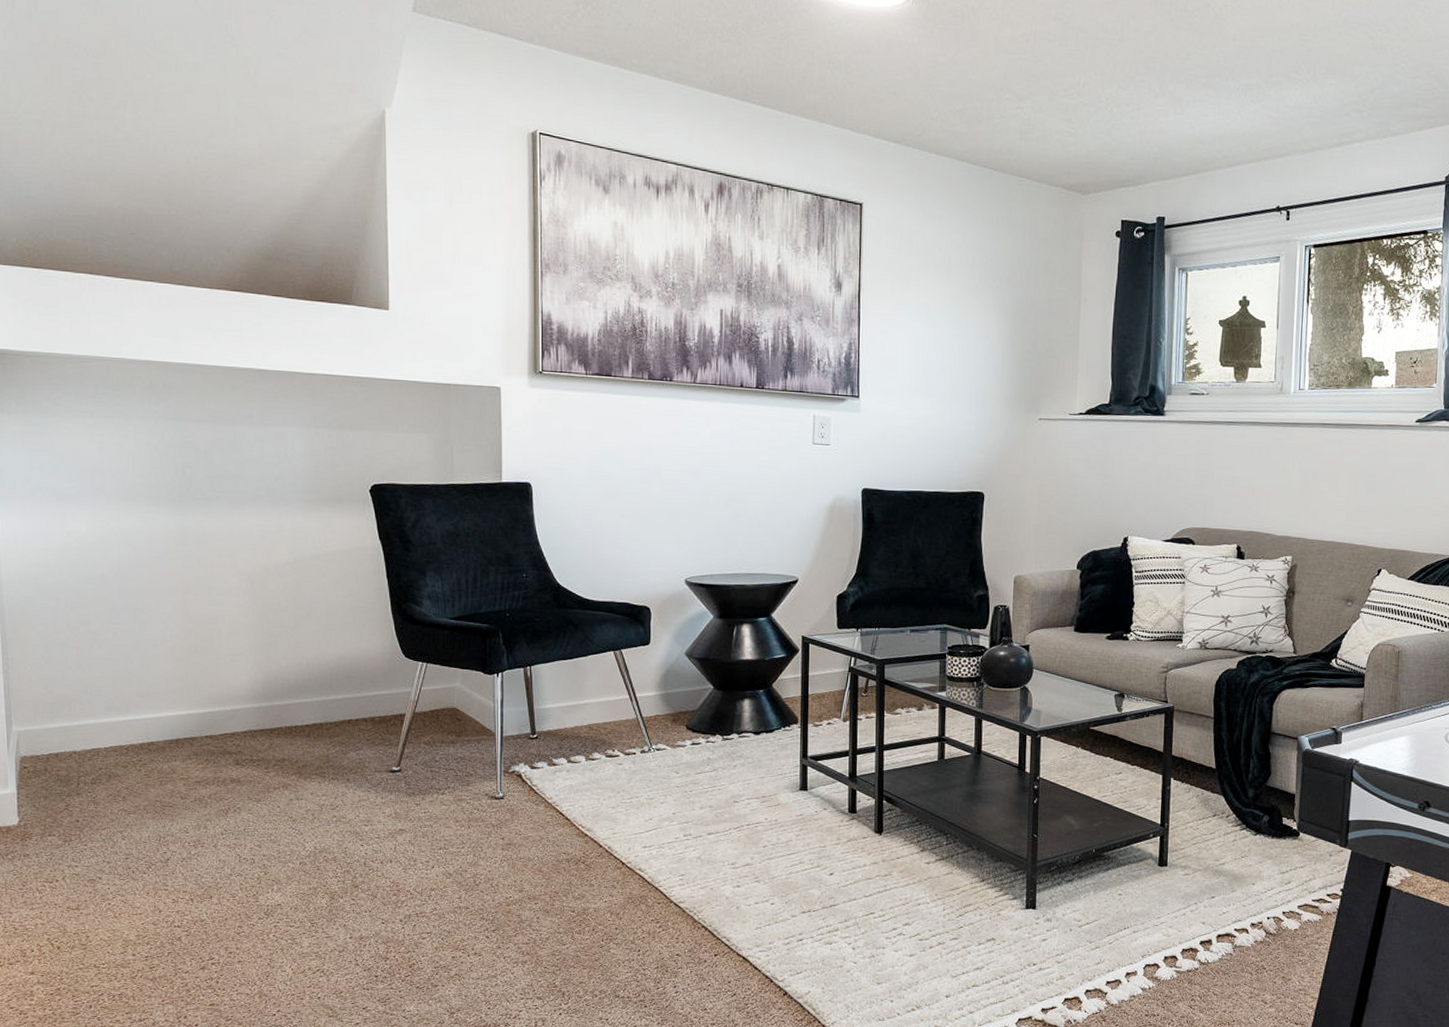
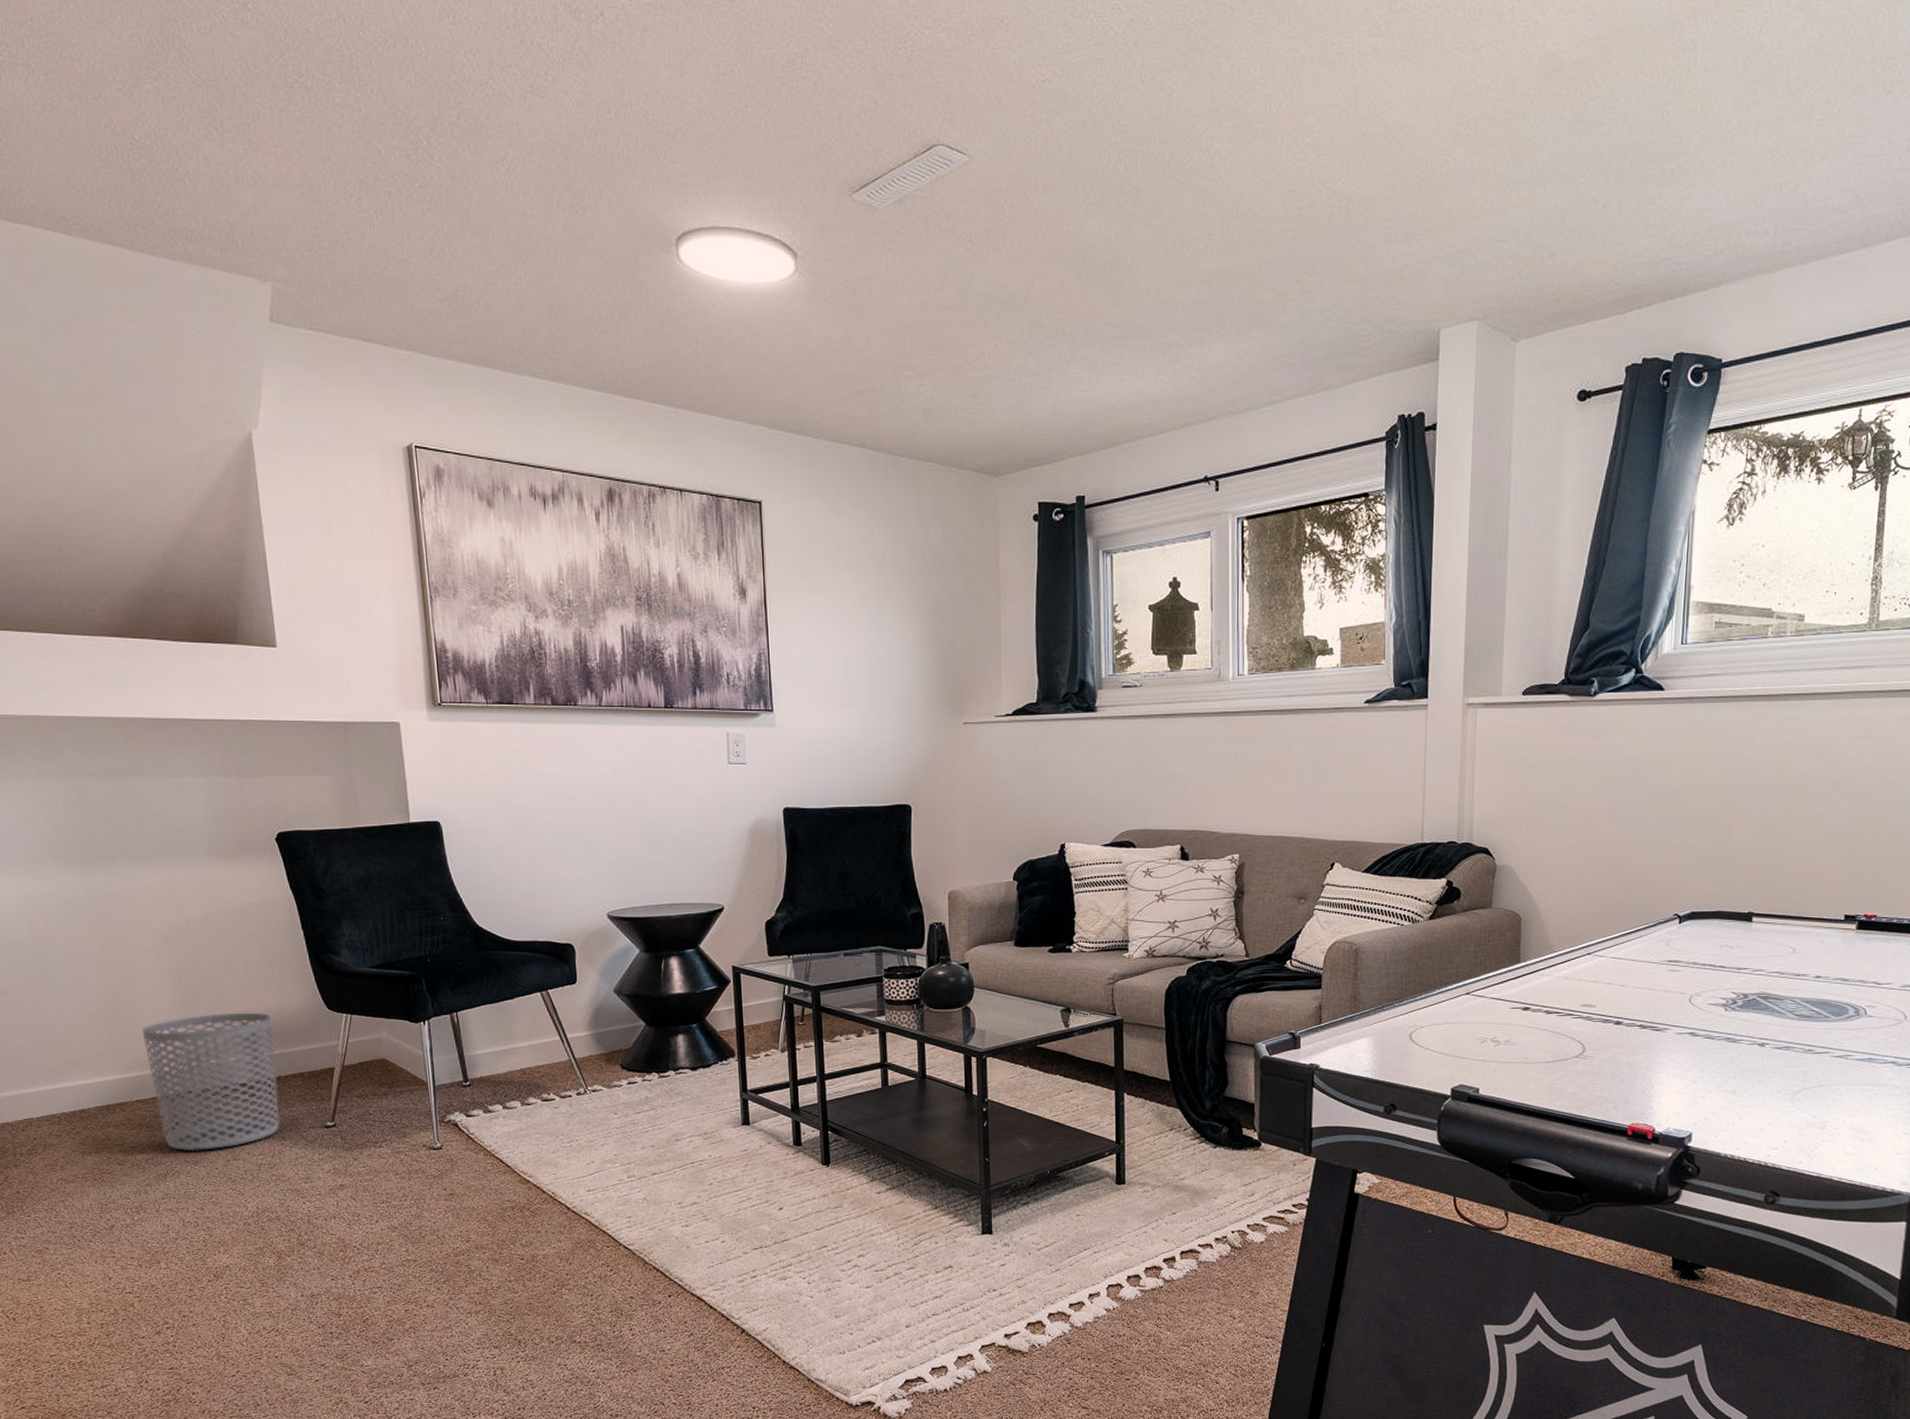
waste bin: none [219,654,349,789] -> present [142,1012,280,1151]

